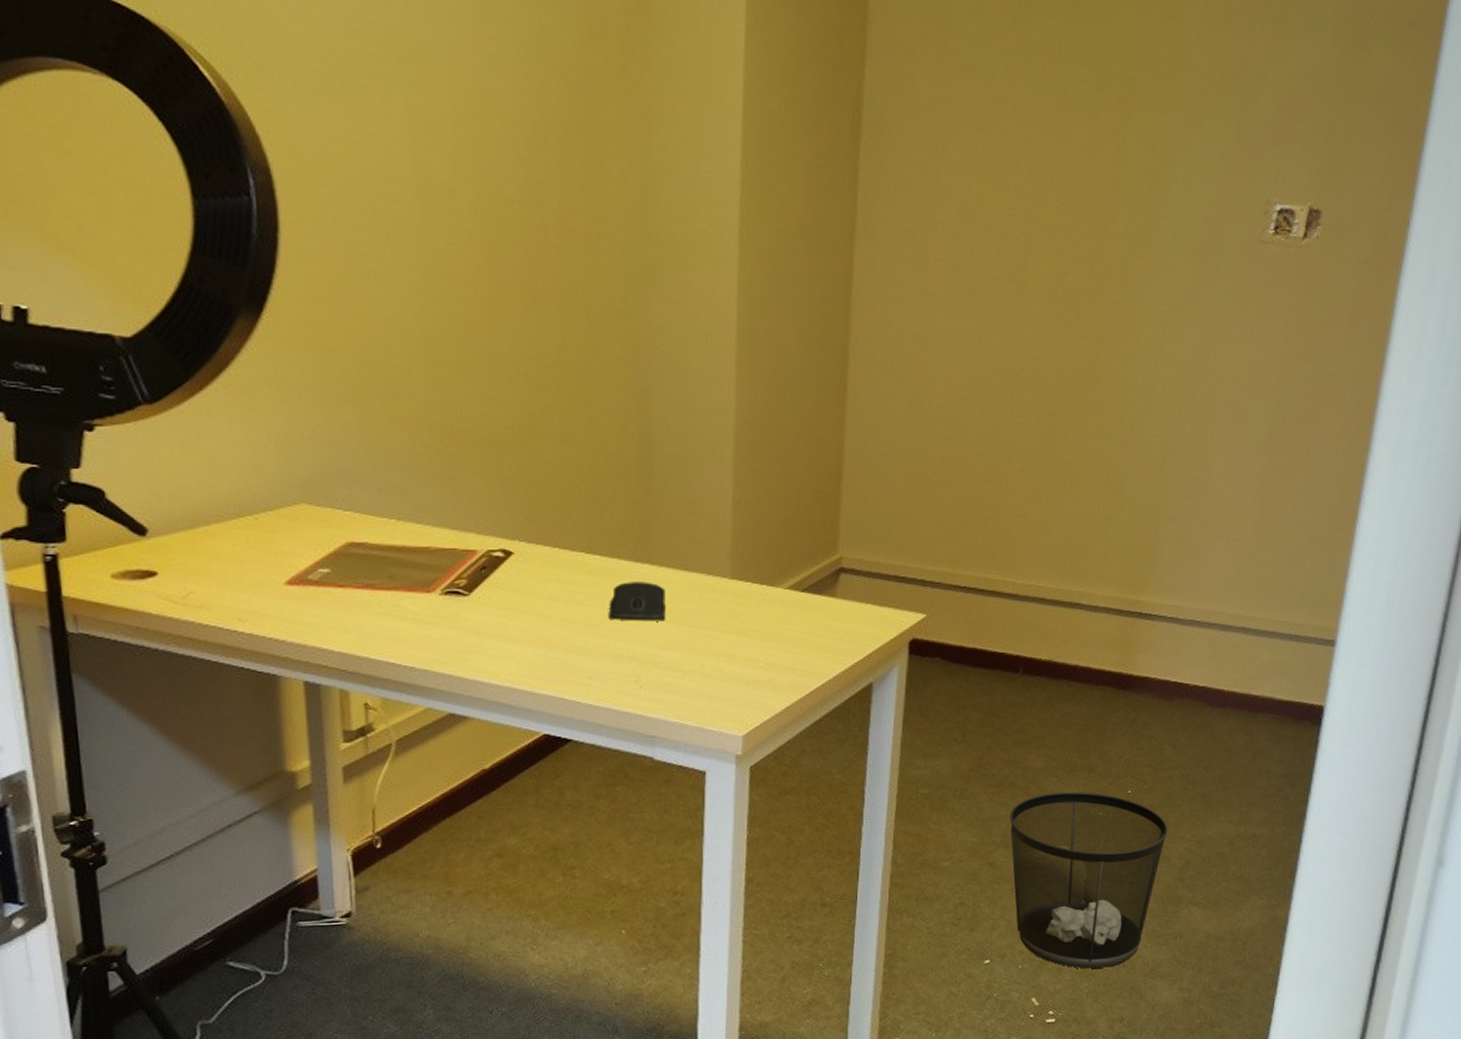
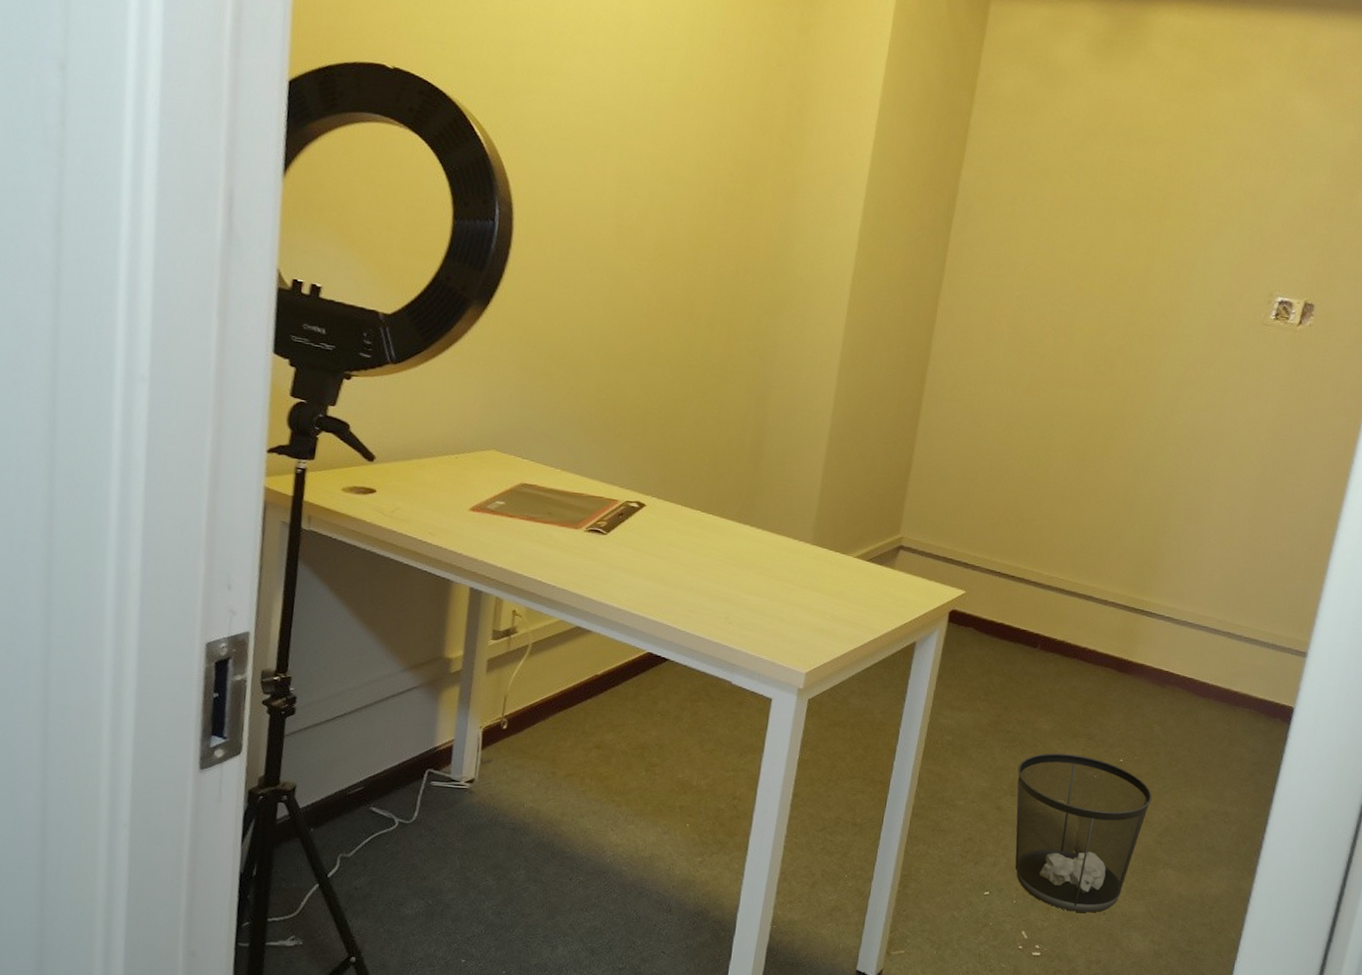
computer mouse: present [609,582,666,622] -> none [713,538,759,572]

